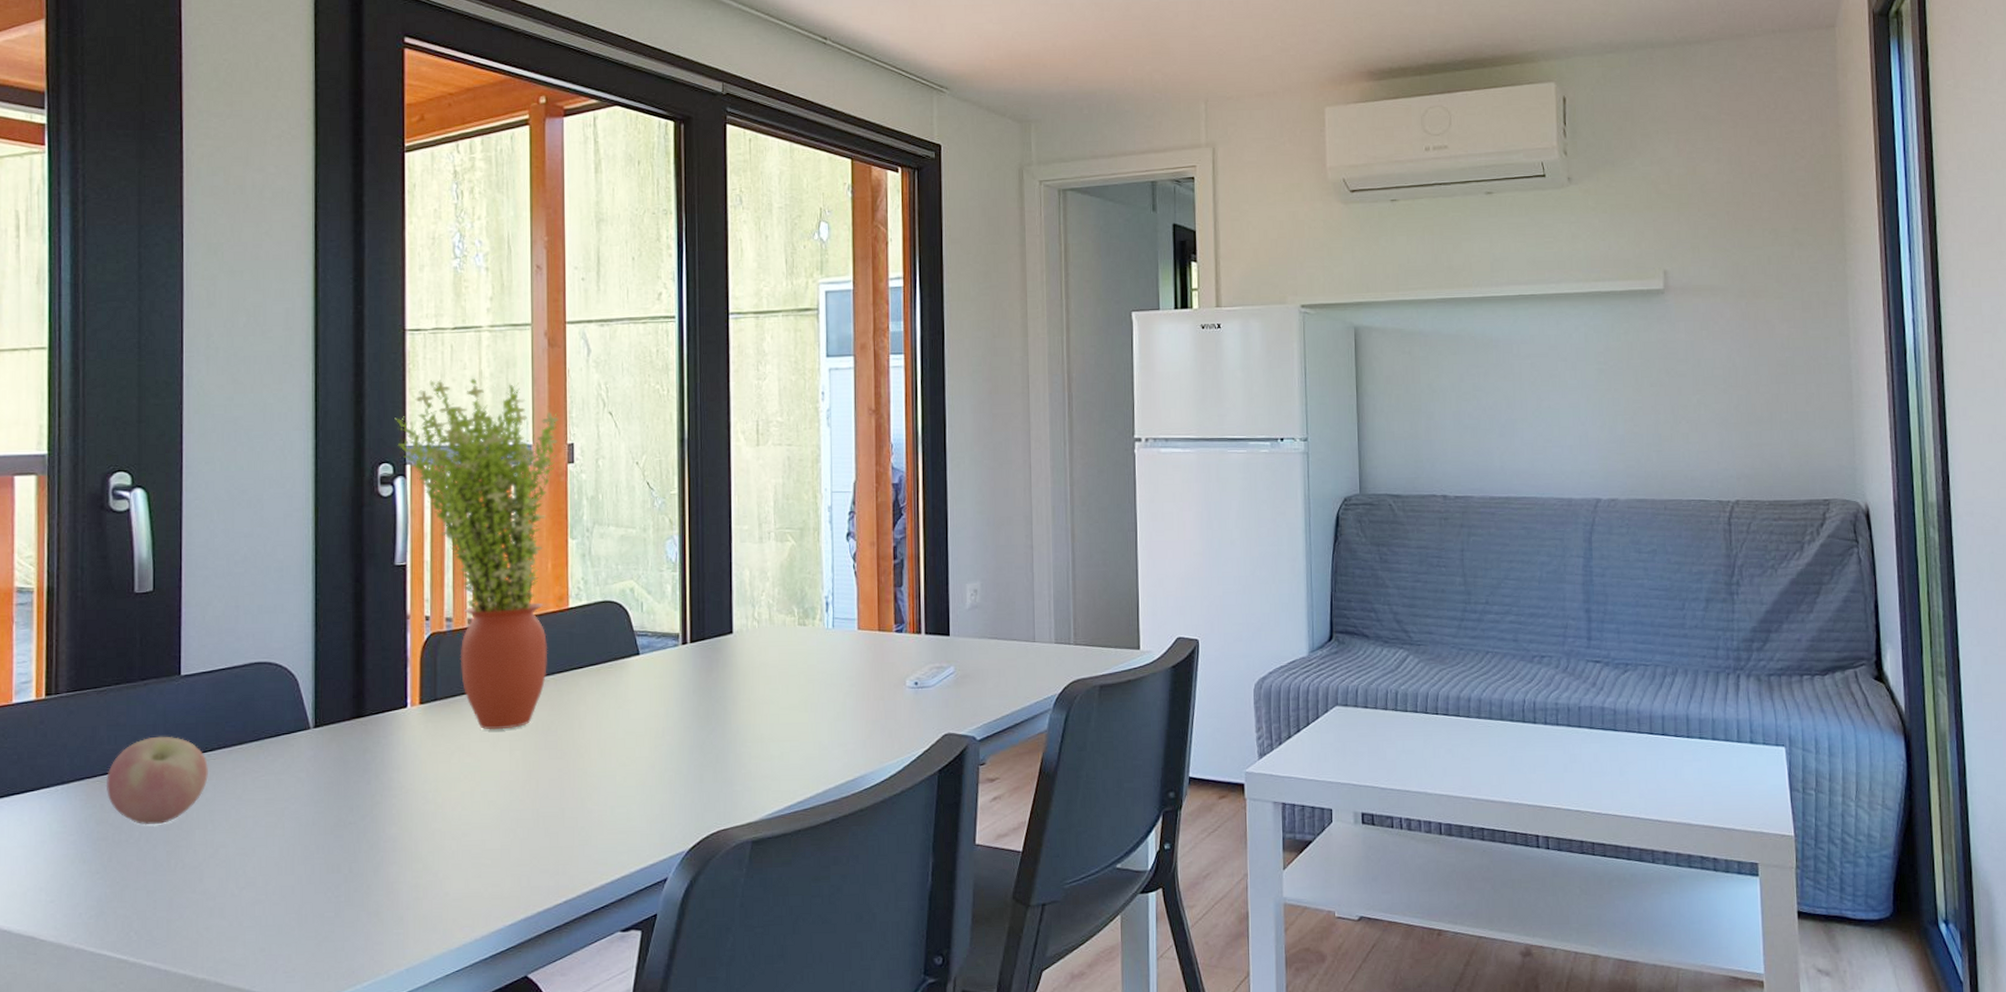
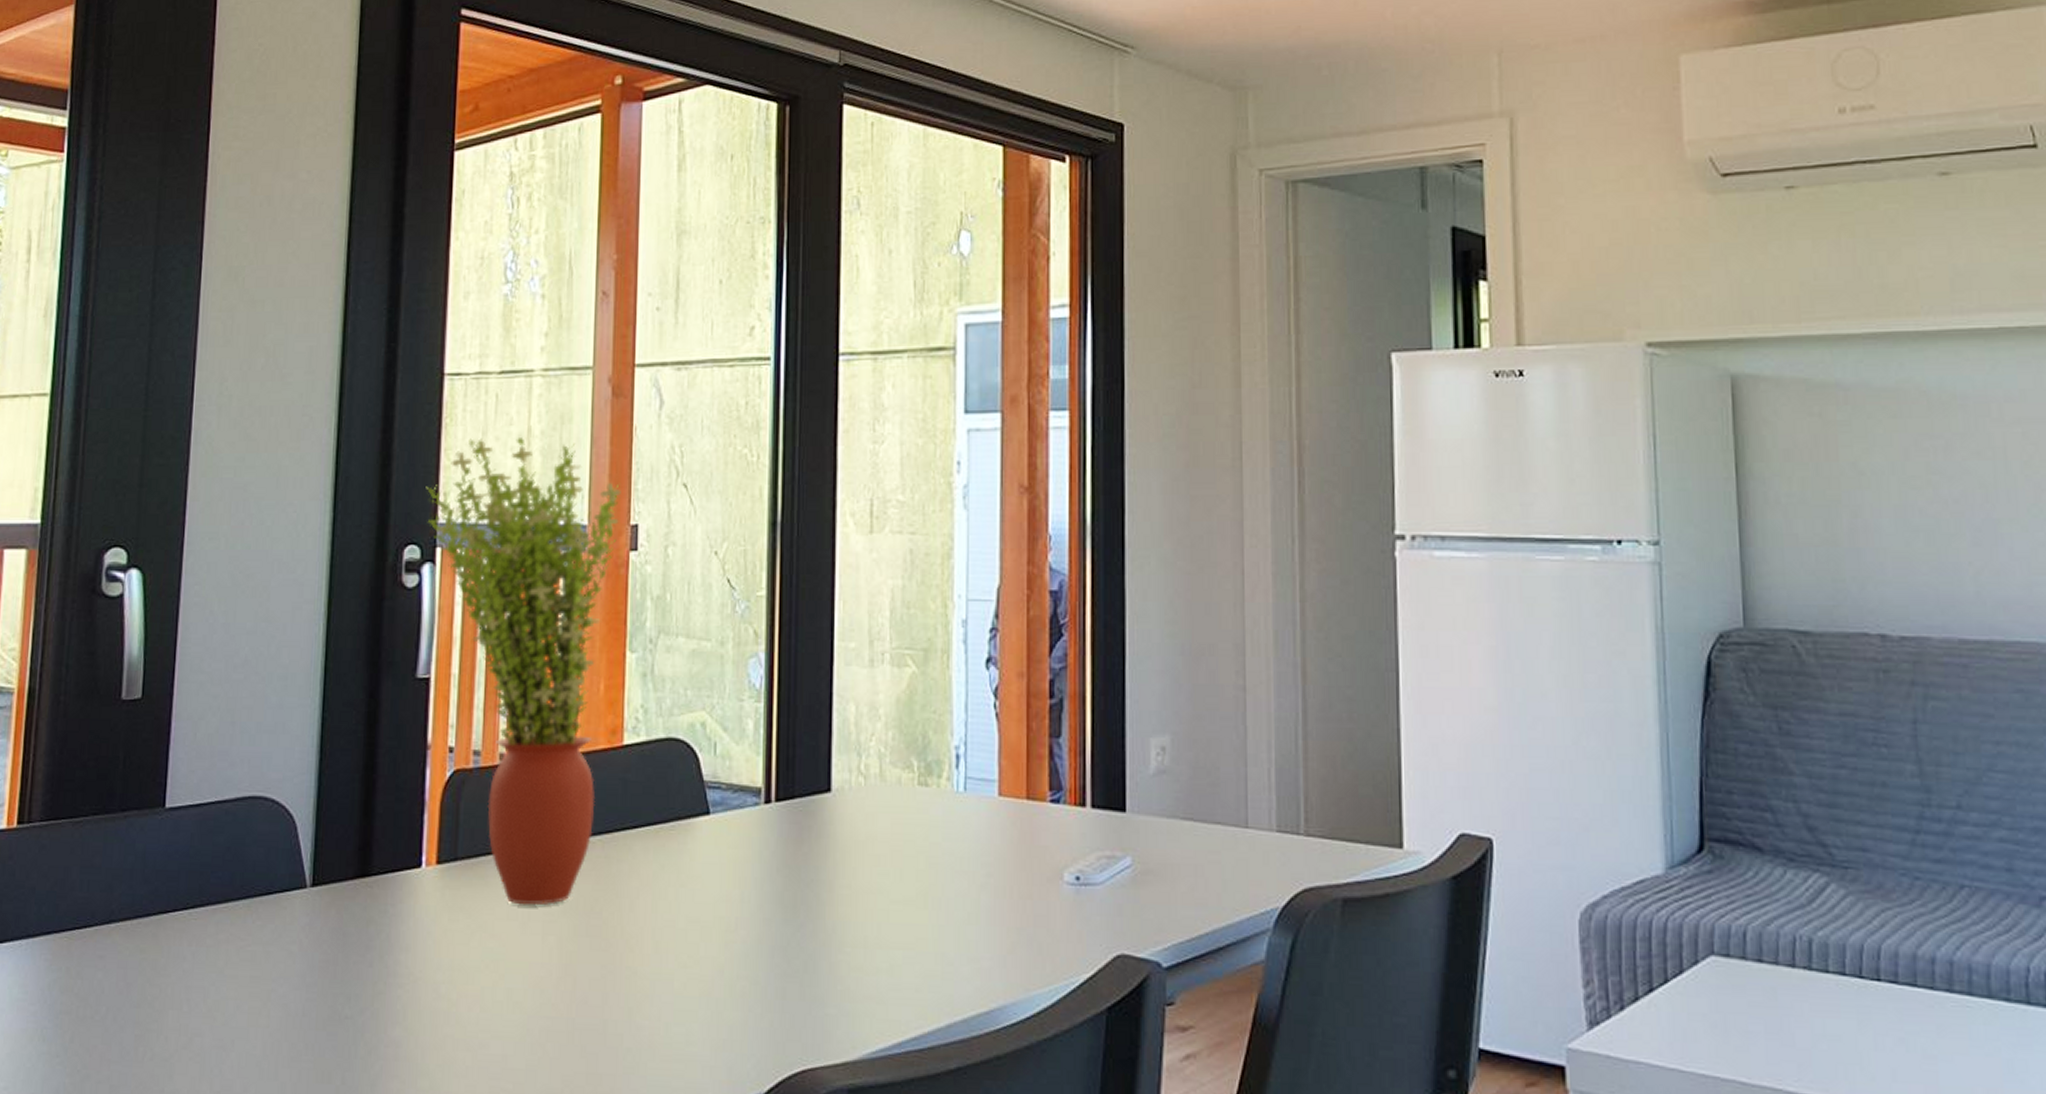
apple: present [105,736,208,826] -> none [73,884,188,1000]

